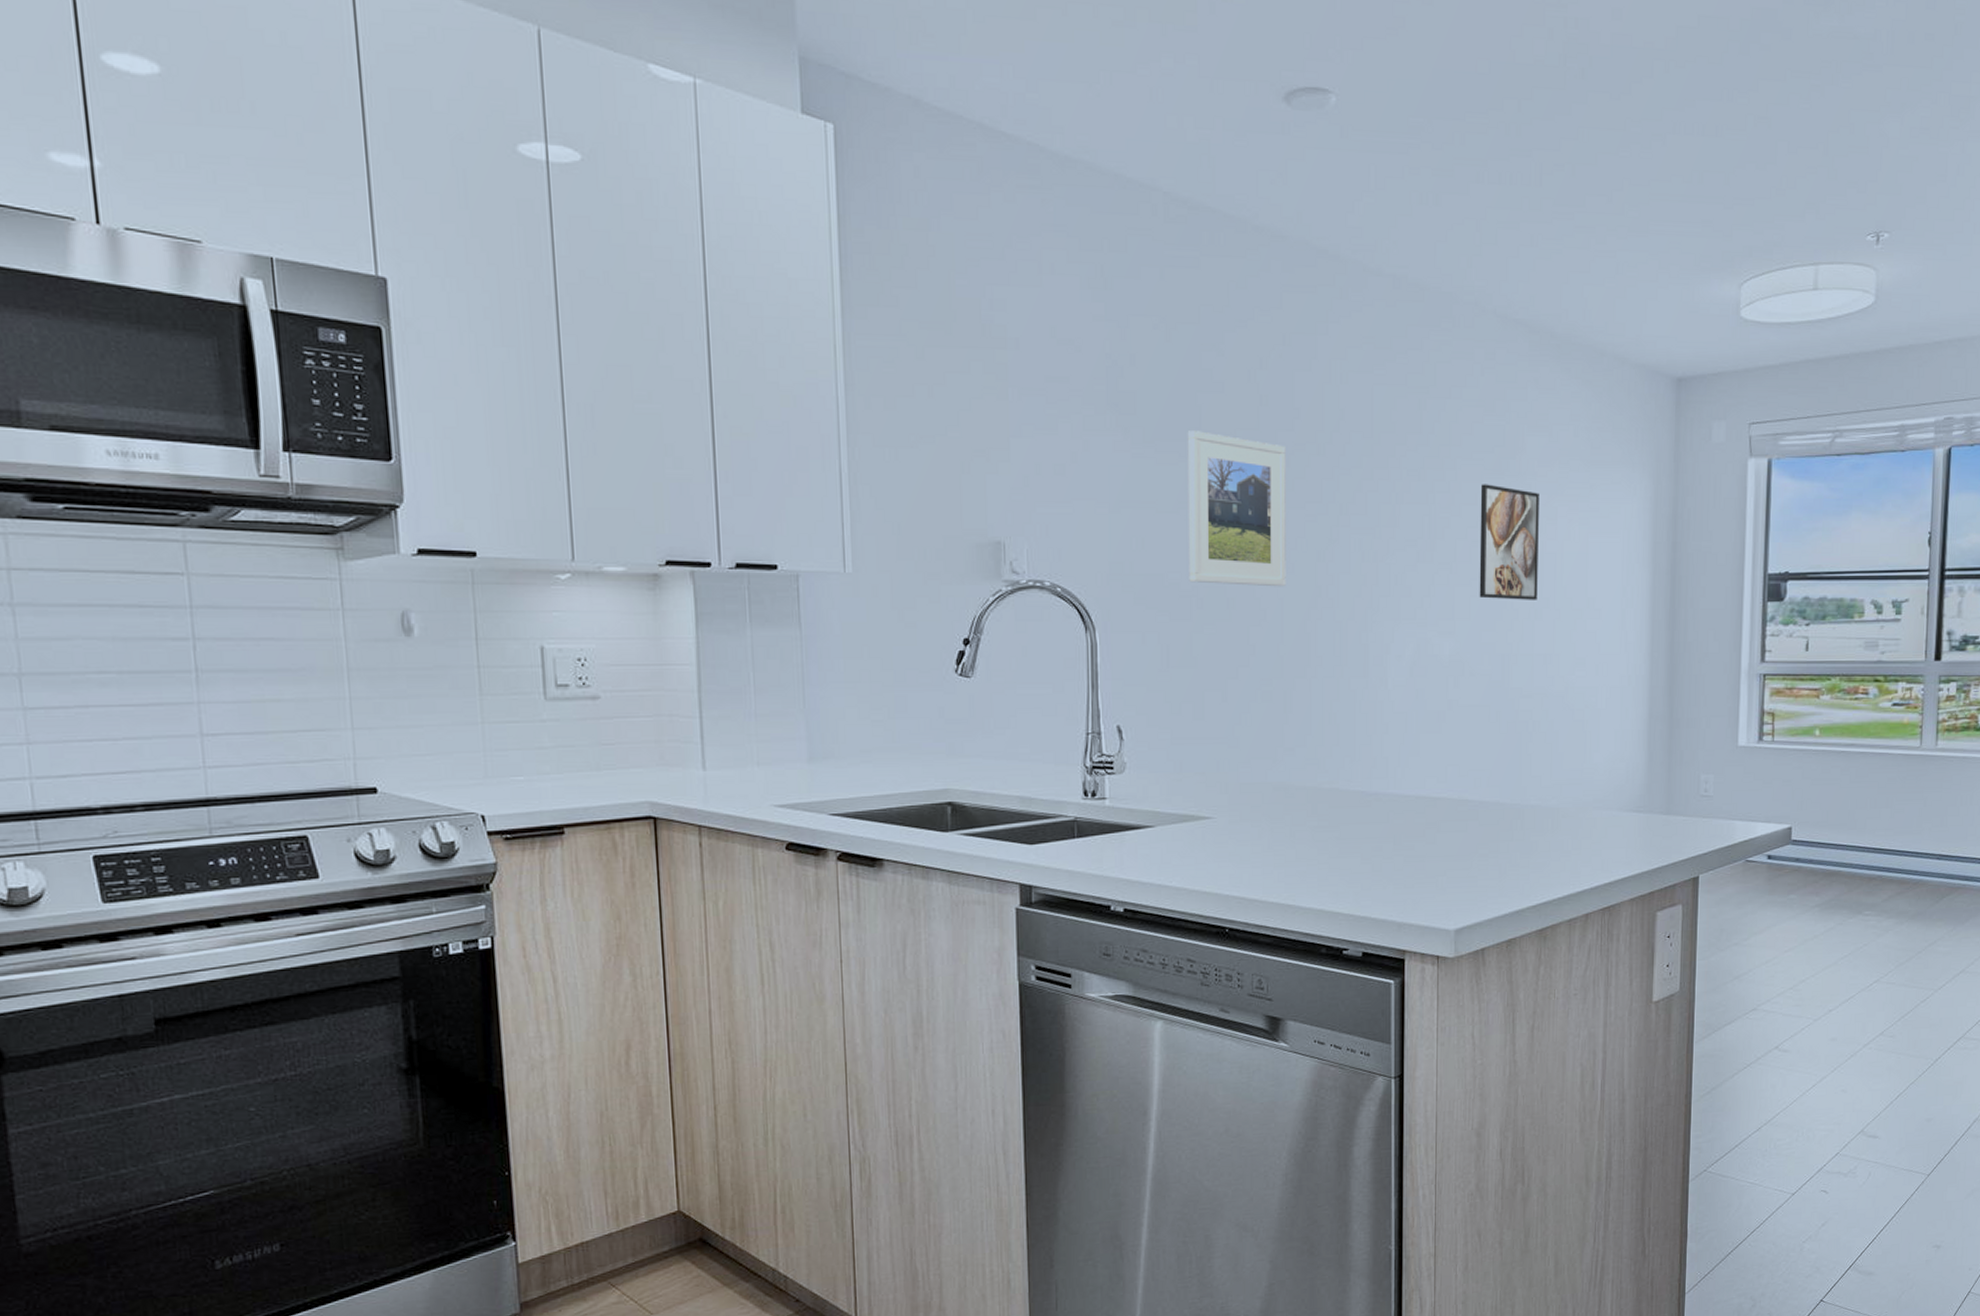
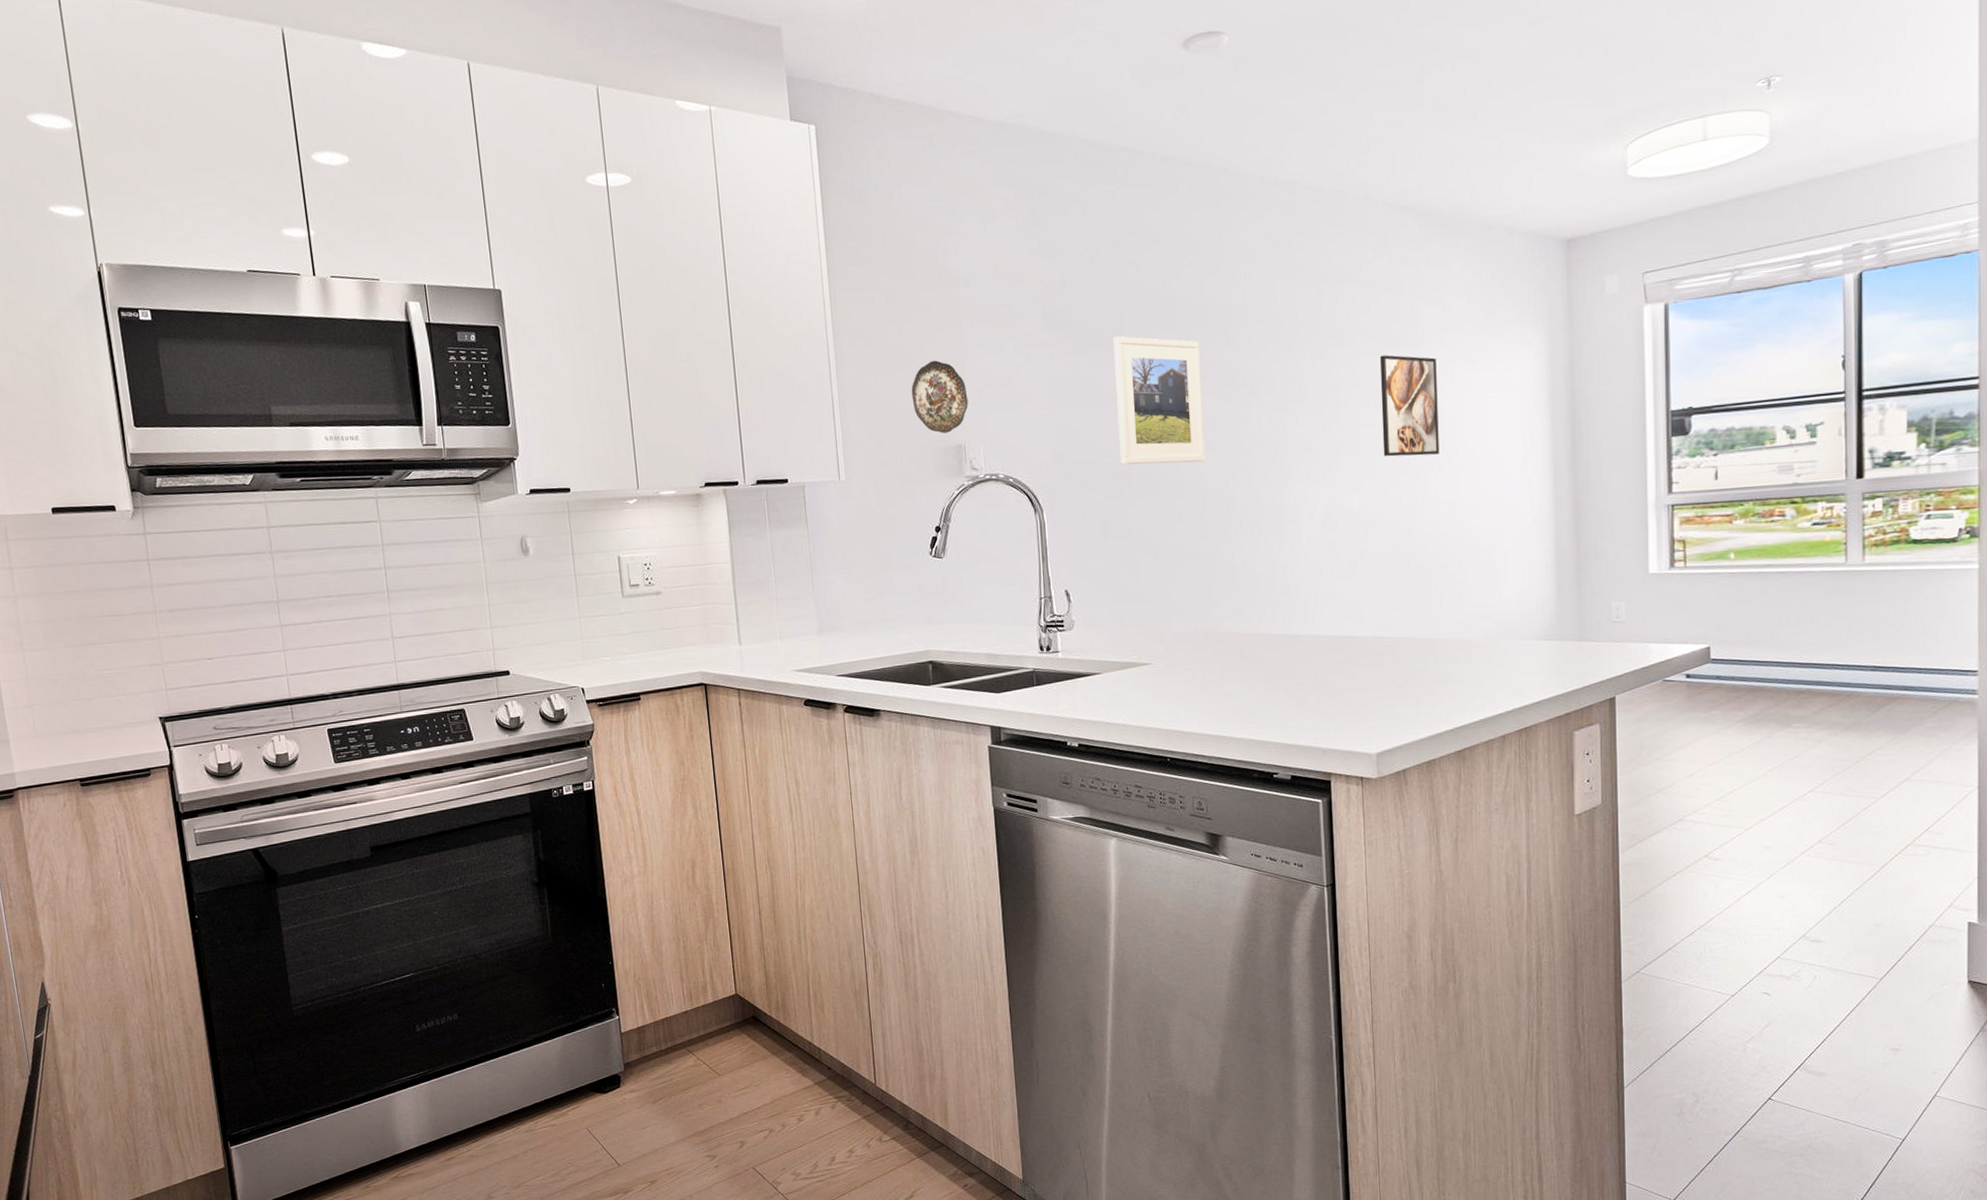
decorative plate: none [941,435,1011,526] -> present [911,360,969,433]

